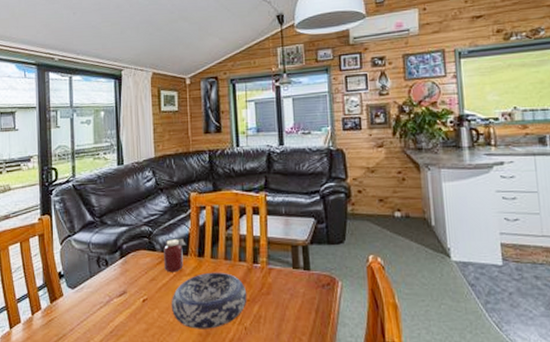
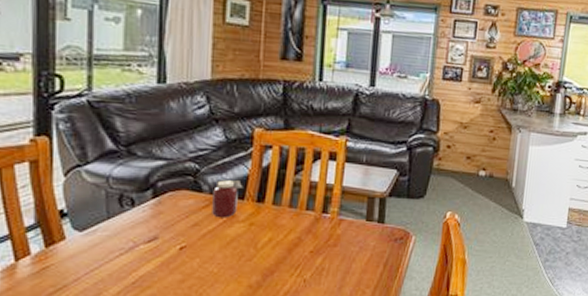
decorative bowl: present [171,272,247,329] -> none [216,220,311,281]

